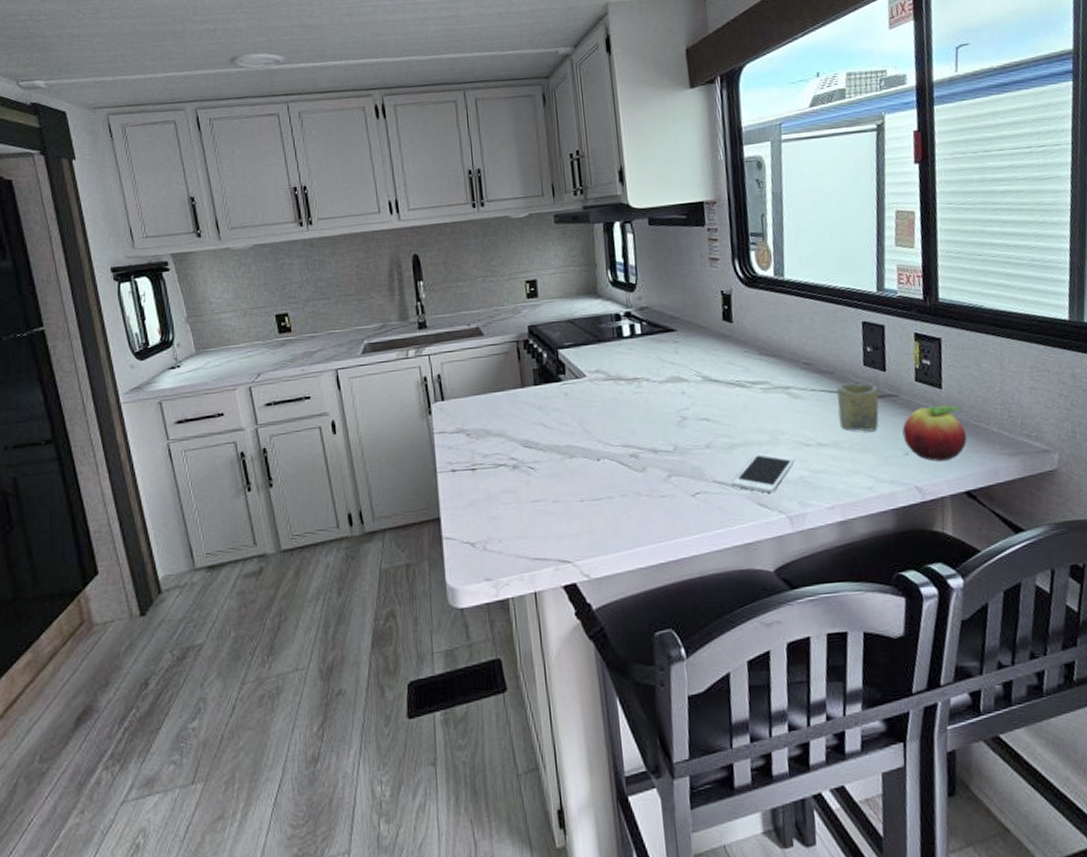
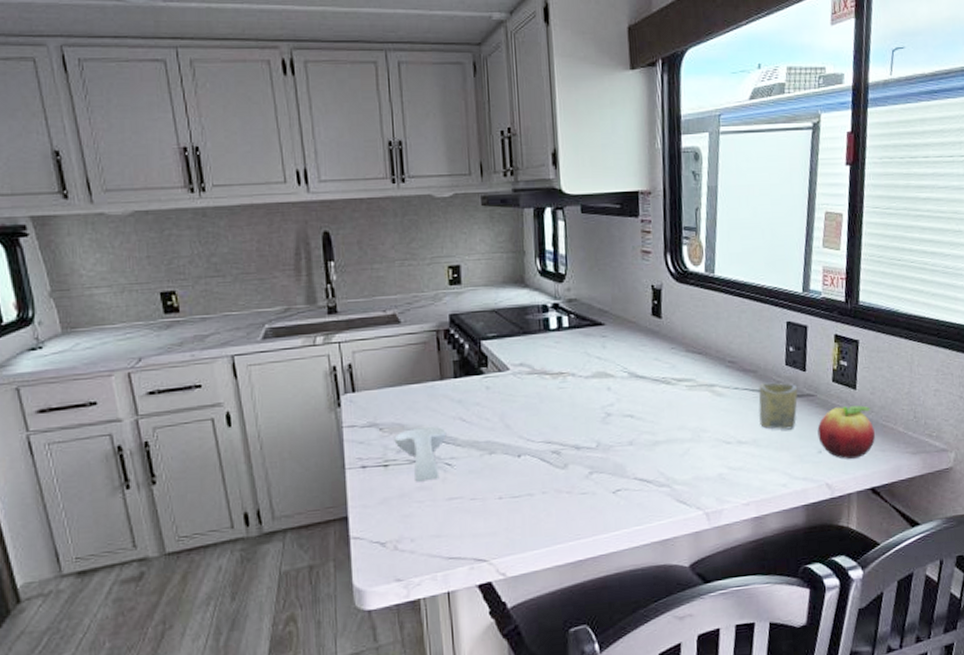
spoon rest: none [480,431,529,485] -> present [394,426,447,482]
cell phone: present [731,453,794,493] -> none [652,450,714,490]

